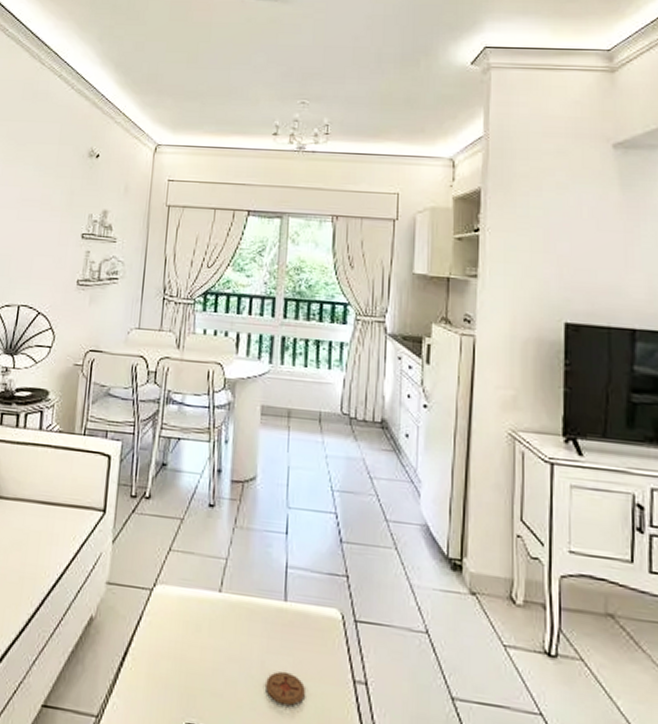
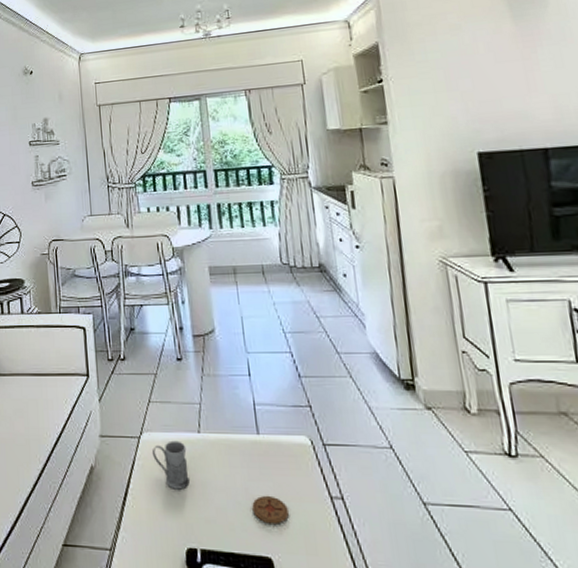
mug: none [163,597,203,655] -> present [151,440,190,490]

